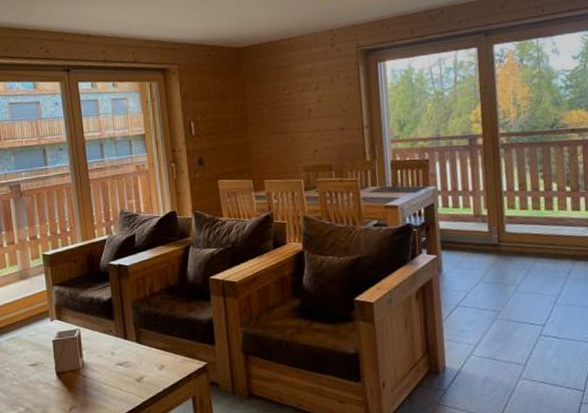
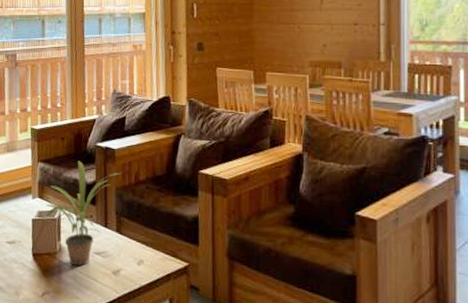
potted plant: none [64,280,137,379] -> present [45,161,122,266]

